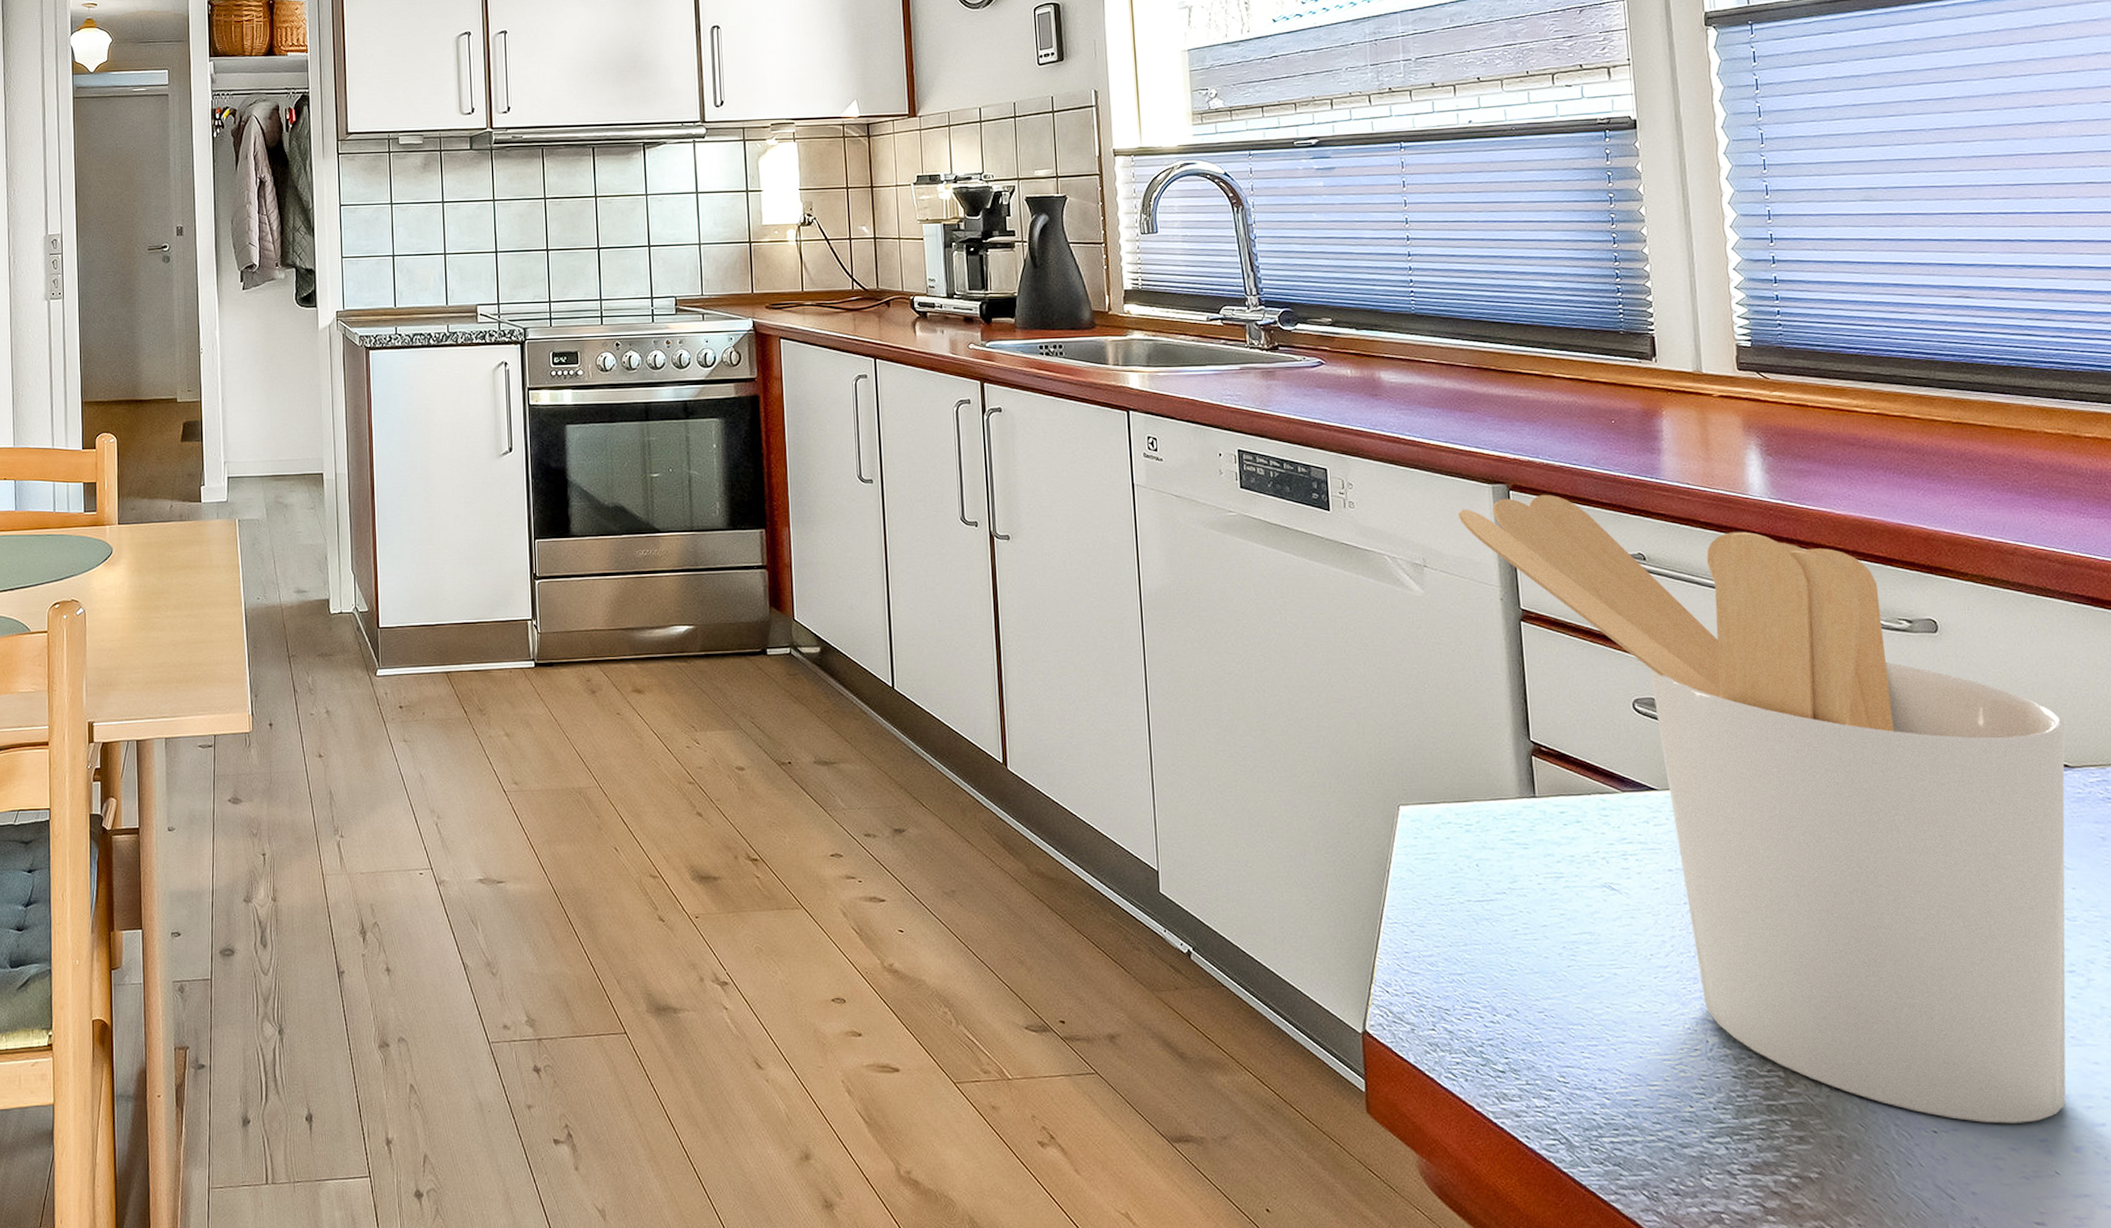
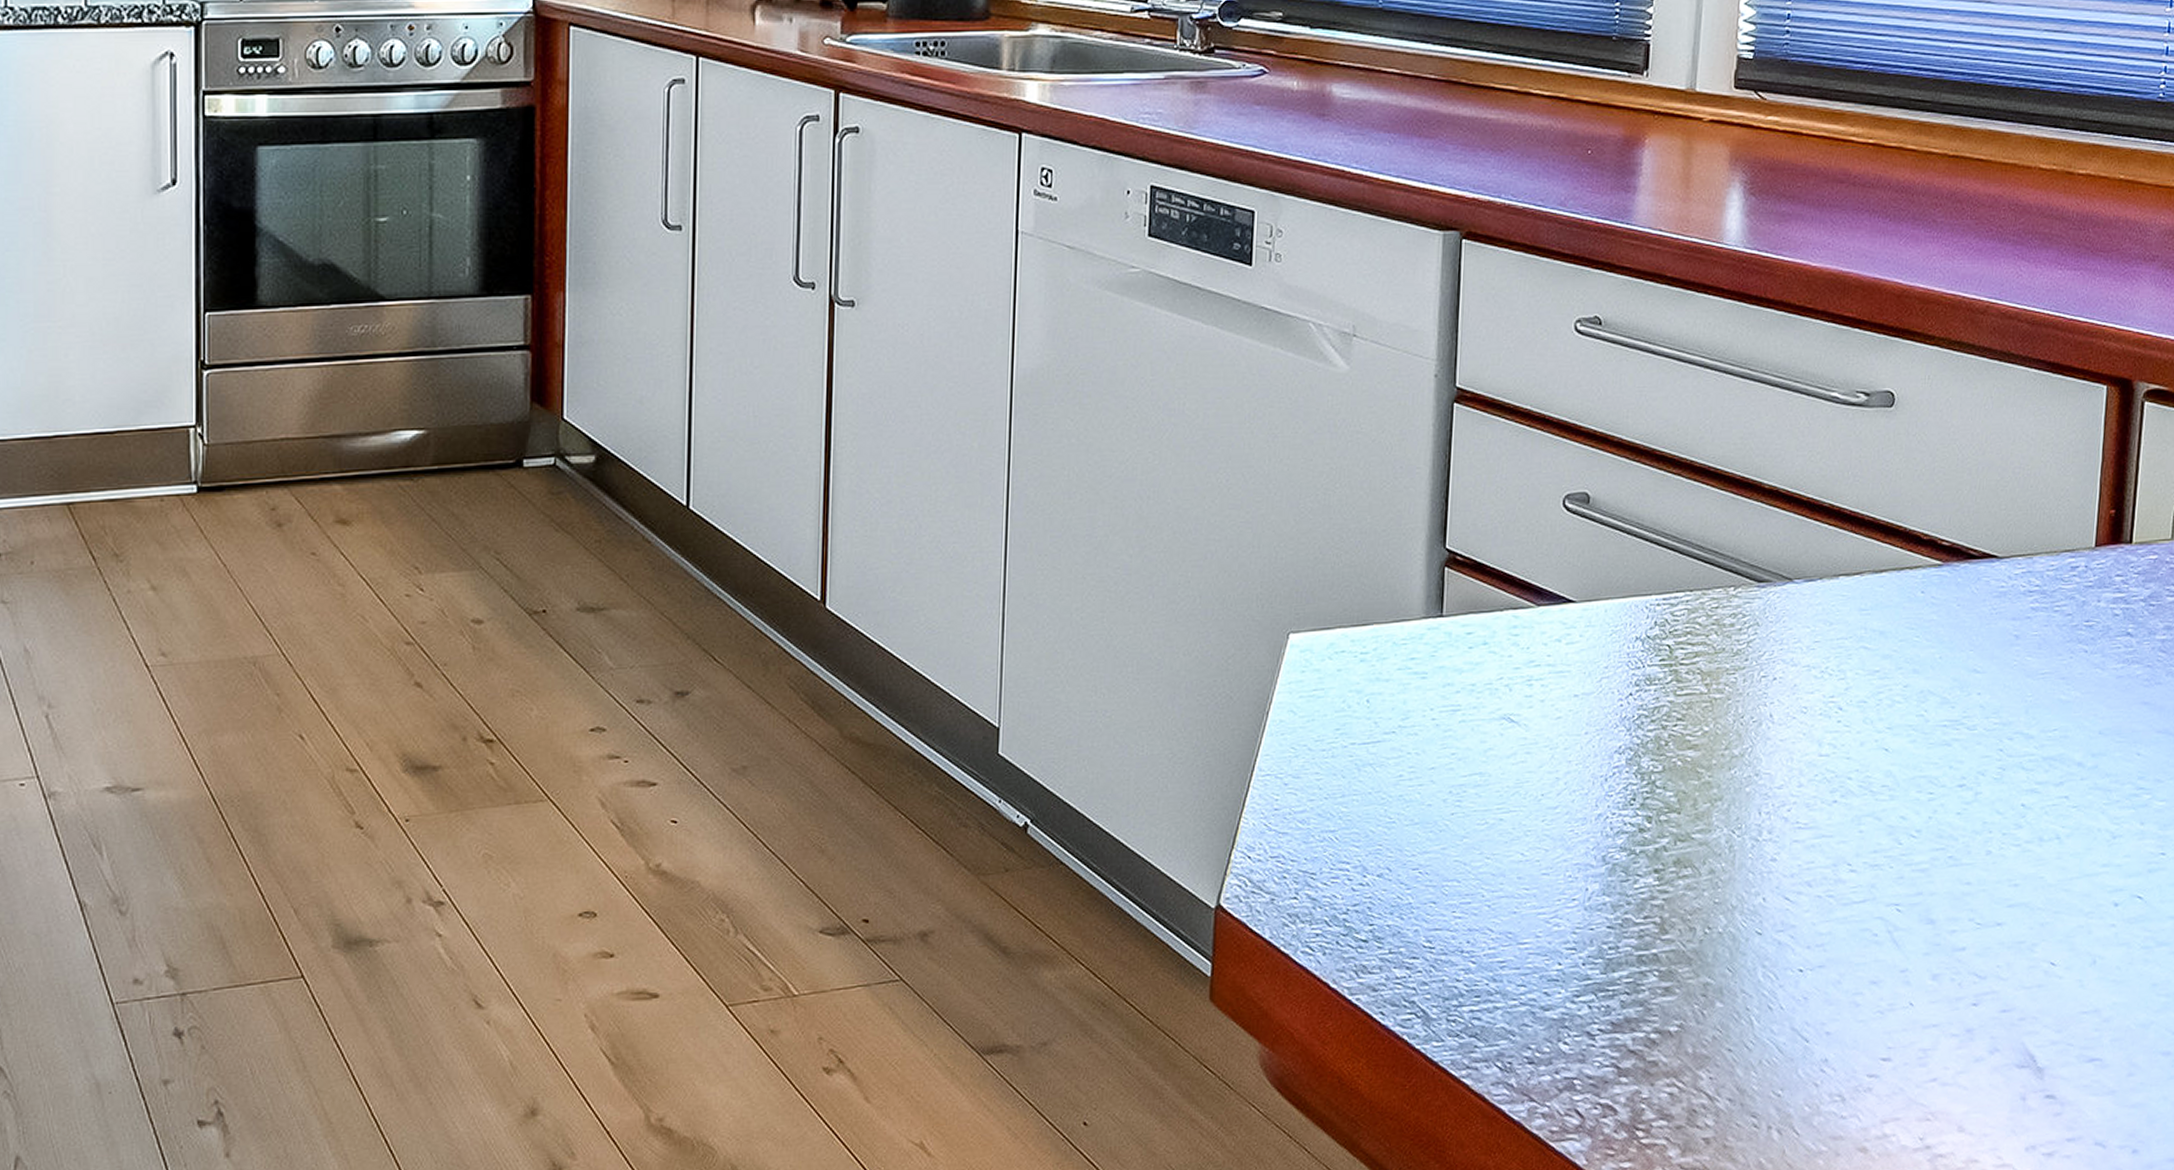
utensil holder: present [1457,495,2066,1124] -> none [1399,244,2001,957]

